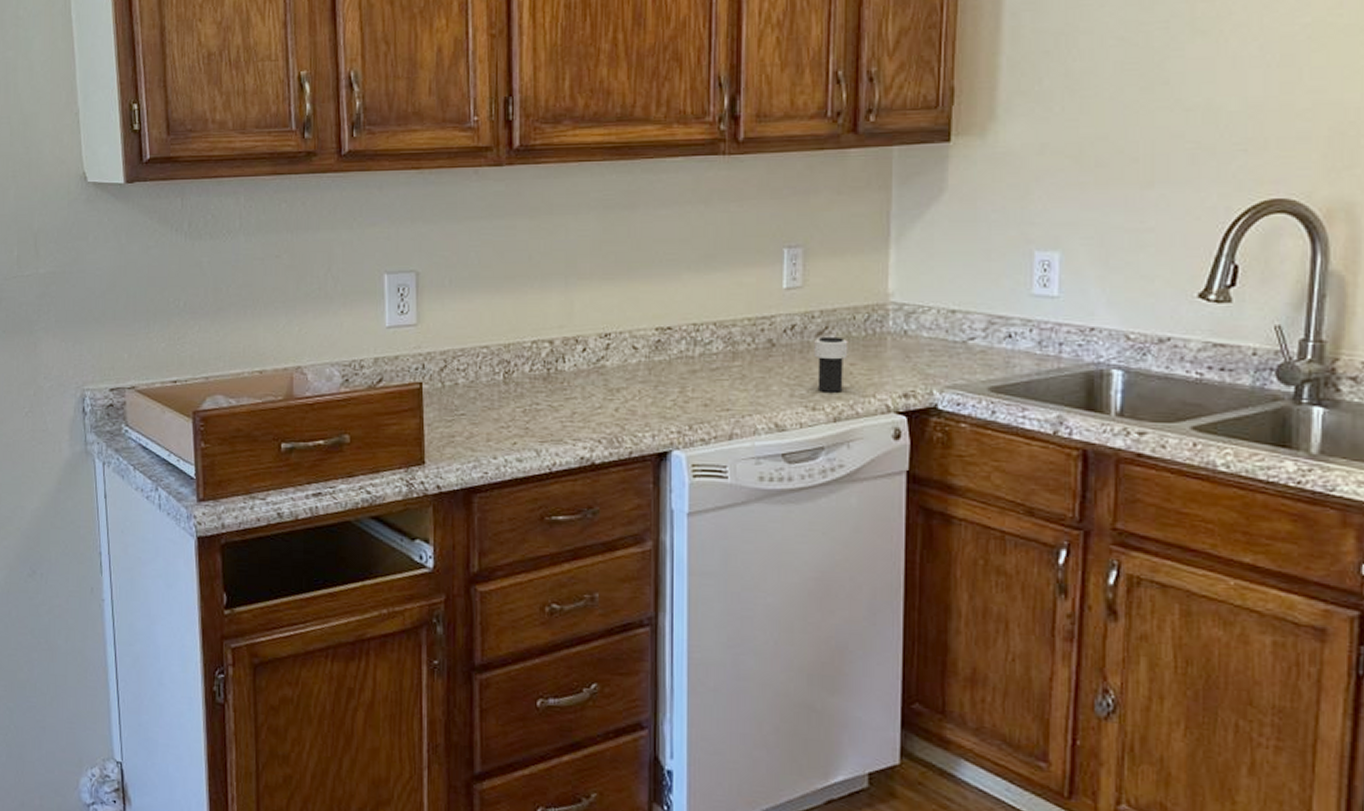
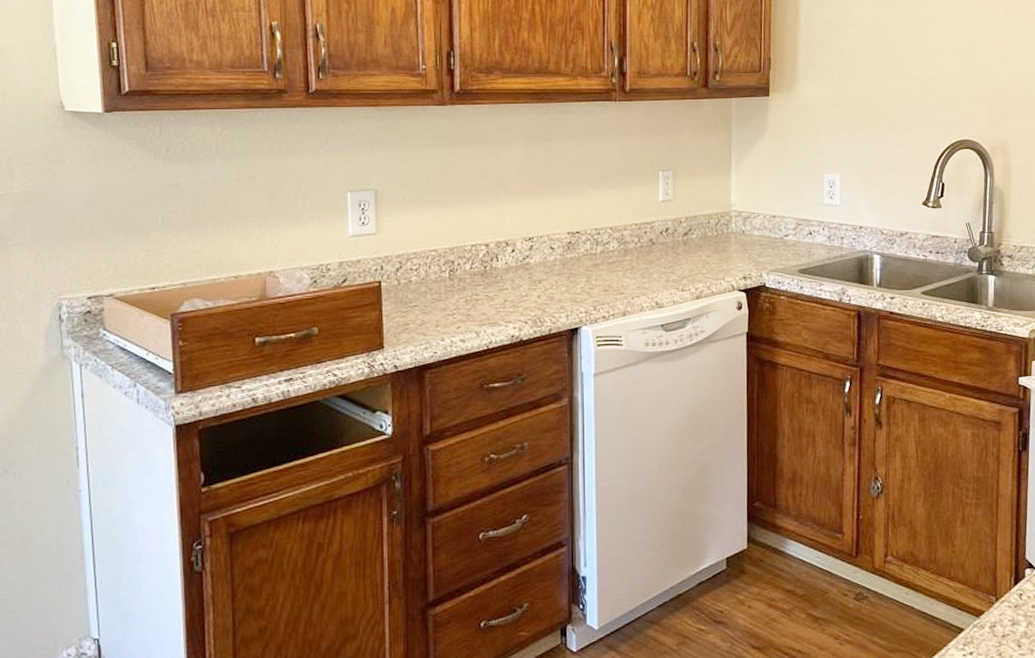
cup: present [814,336,848,392] -> none [682,236,706,277]

